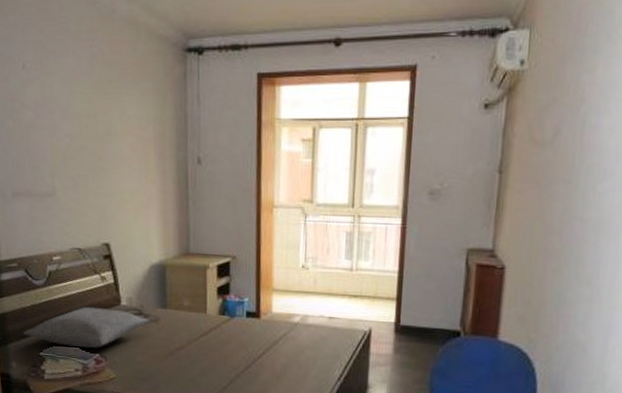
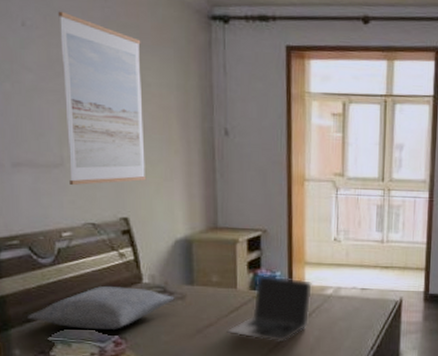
wall art: none [53,53,126,213] -> present [58,11,147,185]
laptop: none [196,300,280,369] -> present [226,274,313,343]

